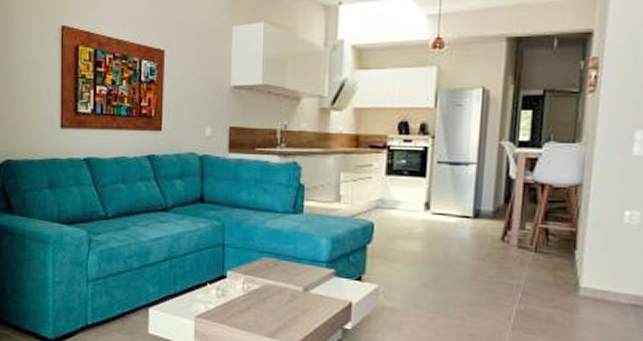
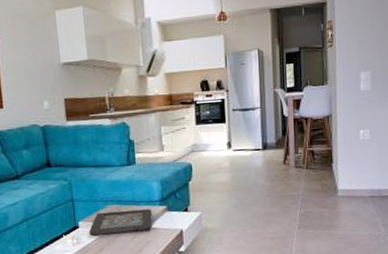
decorative tray: none [237,264,315,295] -> present [88,209,153,236]

